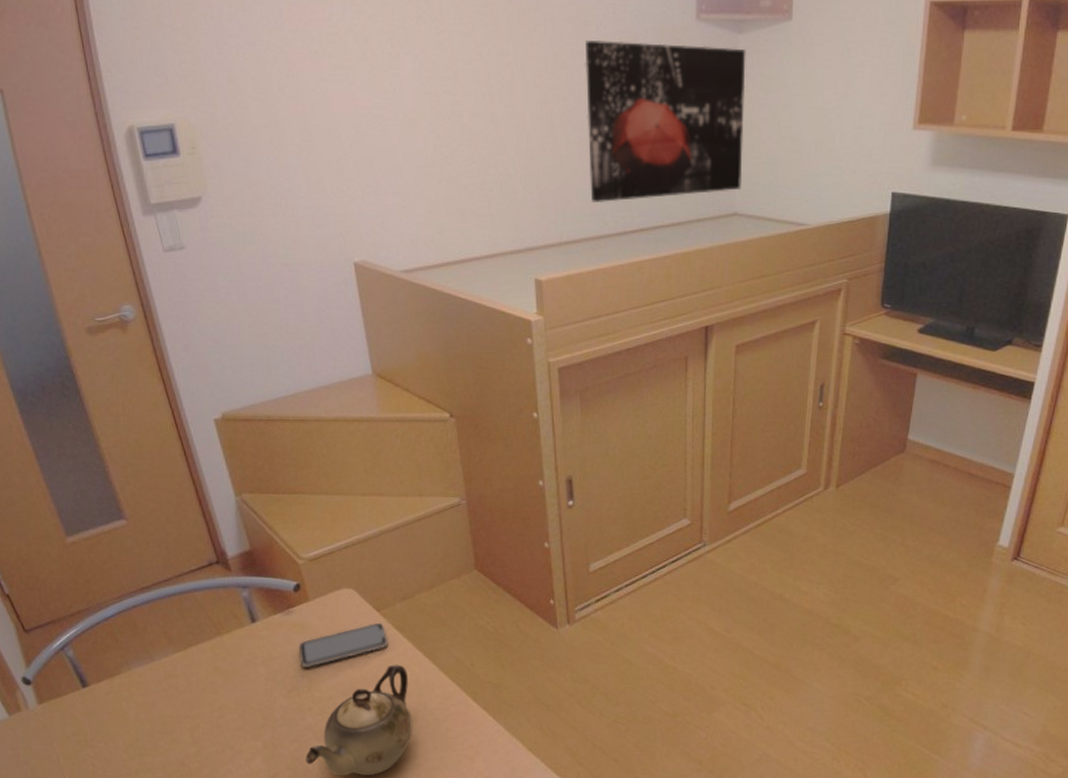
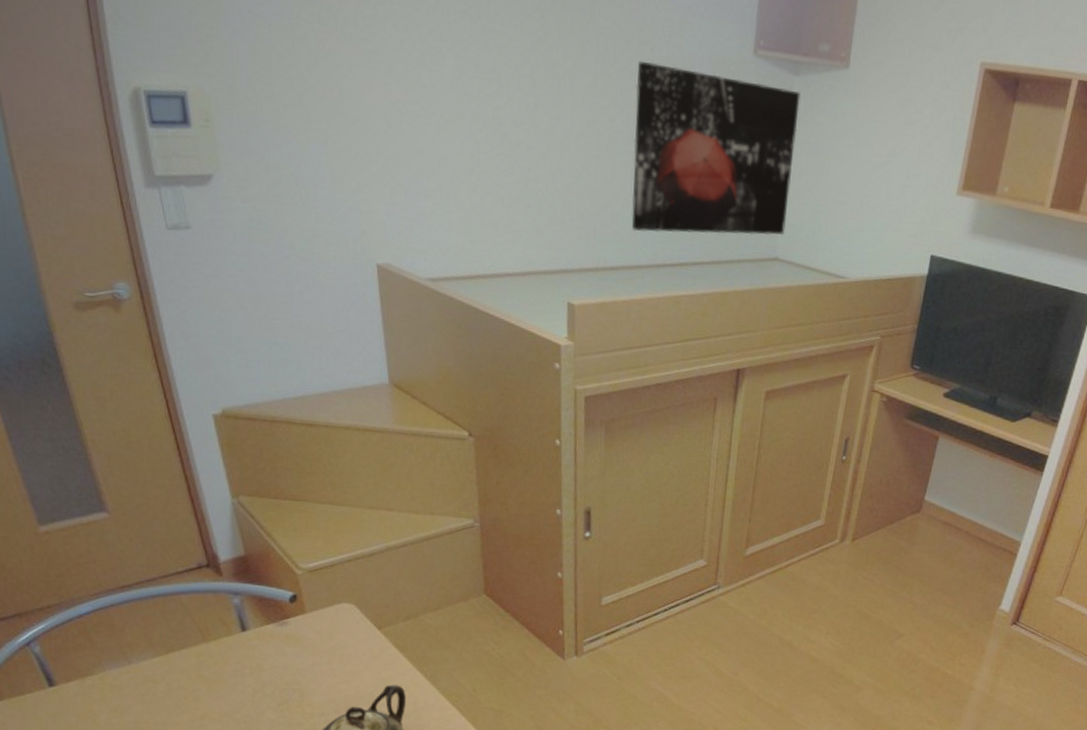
smartphone: present [298,622,388,667] -> none [291,640,388,681]

